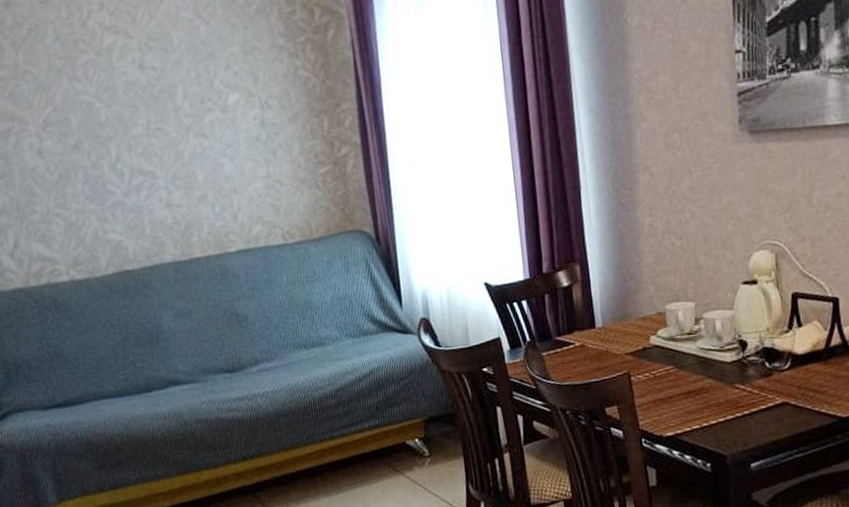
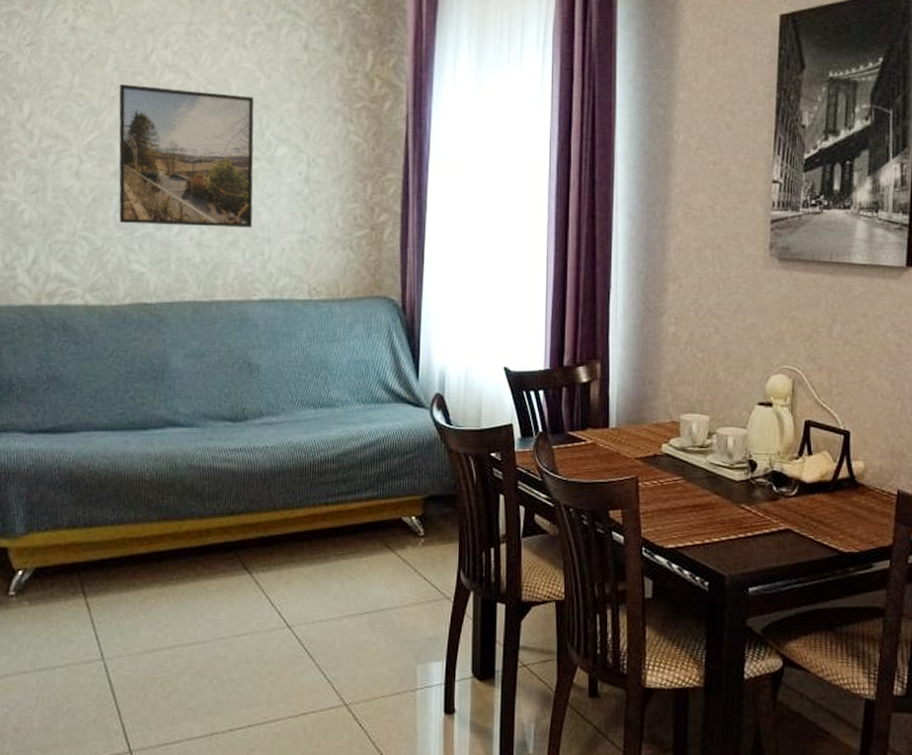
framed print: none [63,46,218,195] -> present [119,84,254,228]

